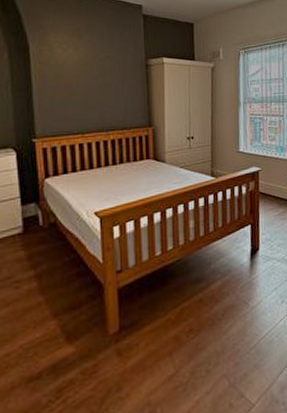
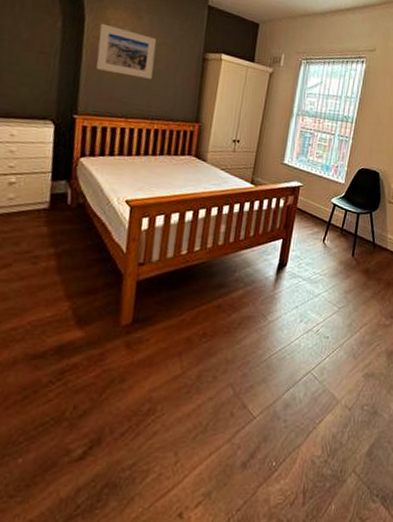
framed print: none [44,48,100,94] -> present [96,23,157,79]

